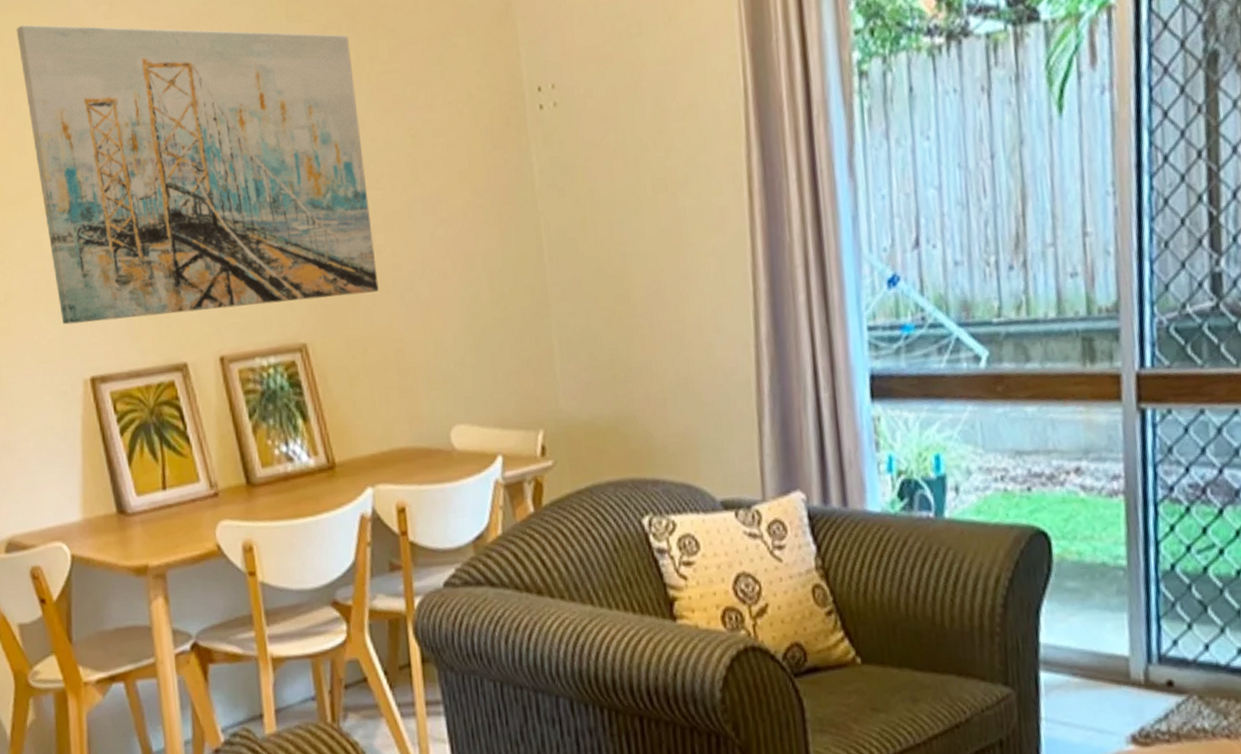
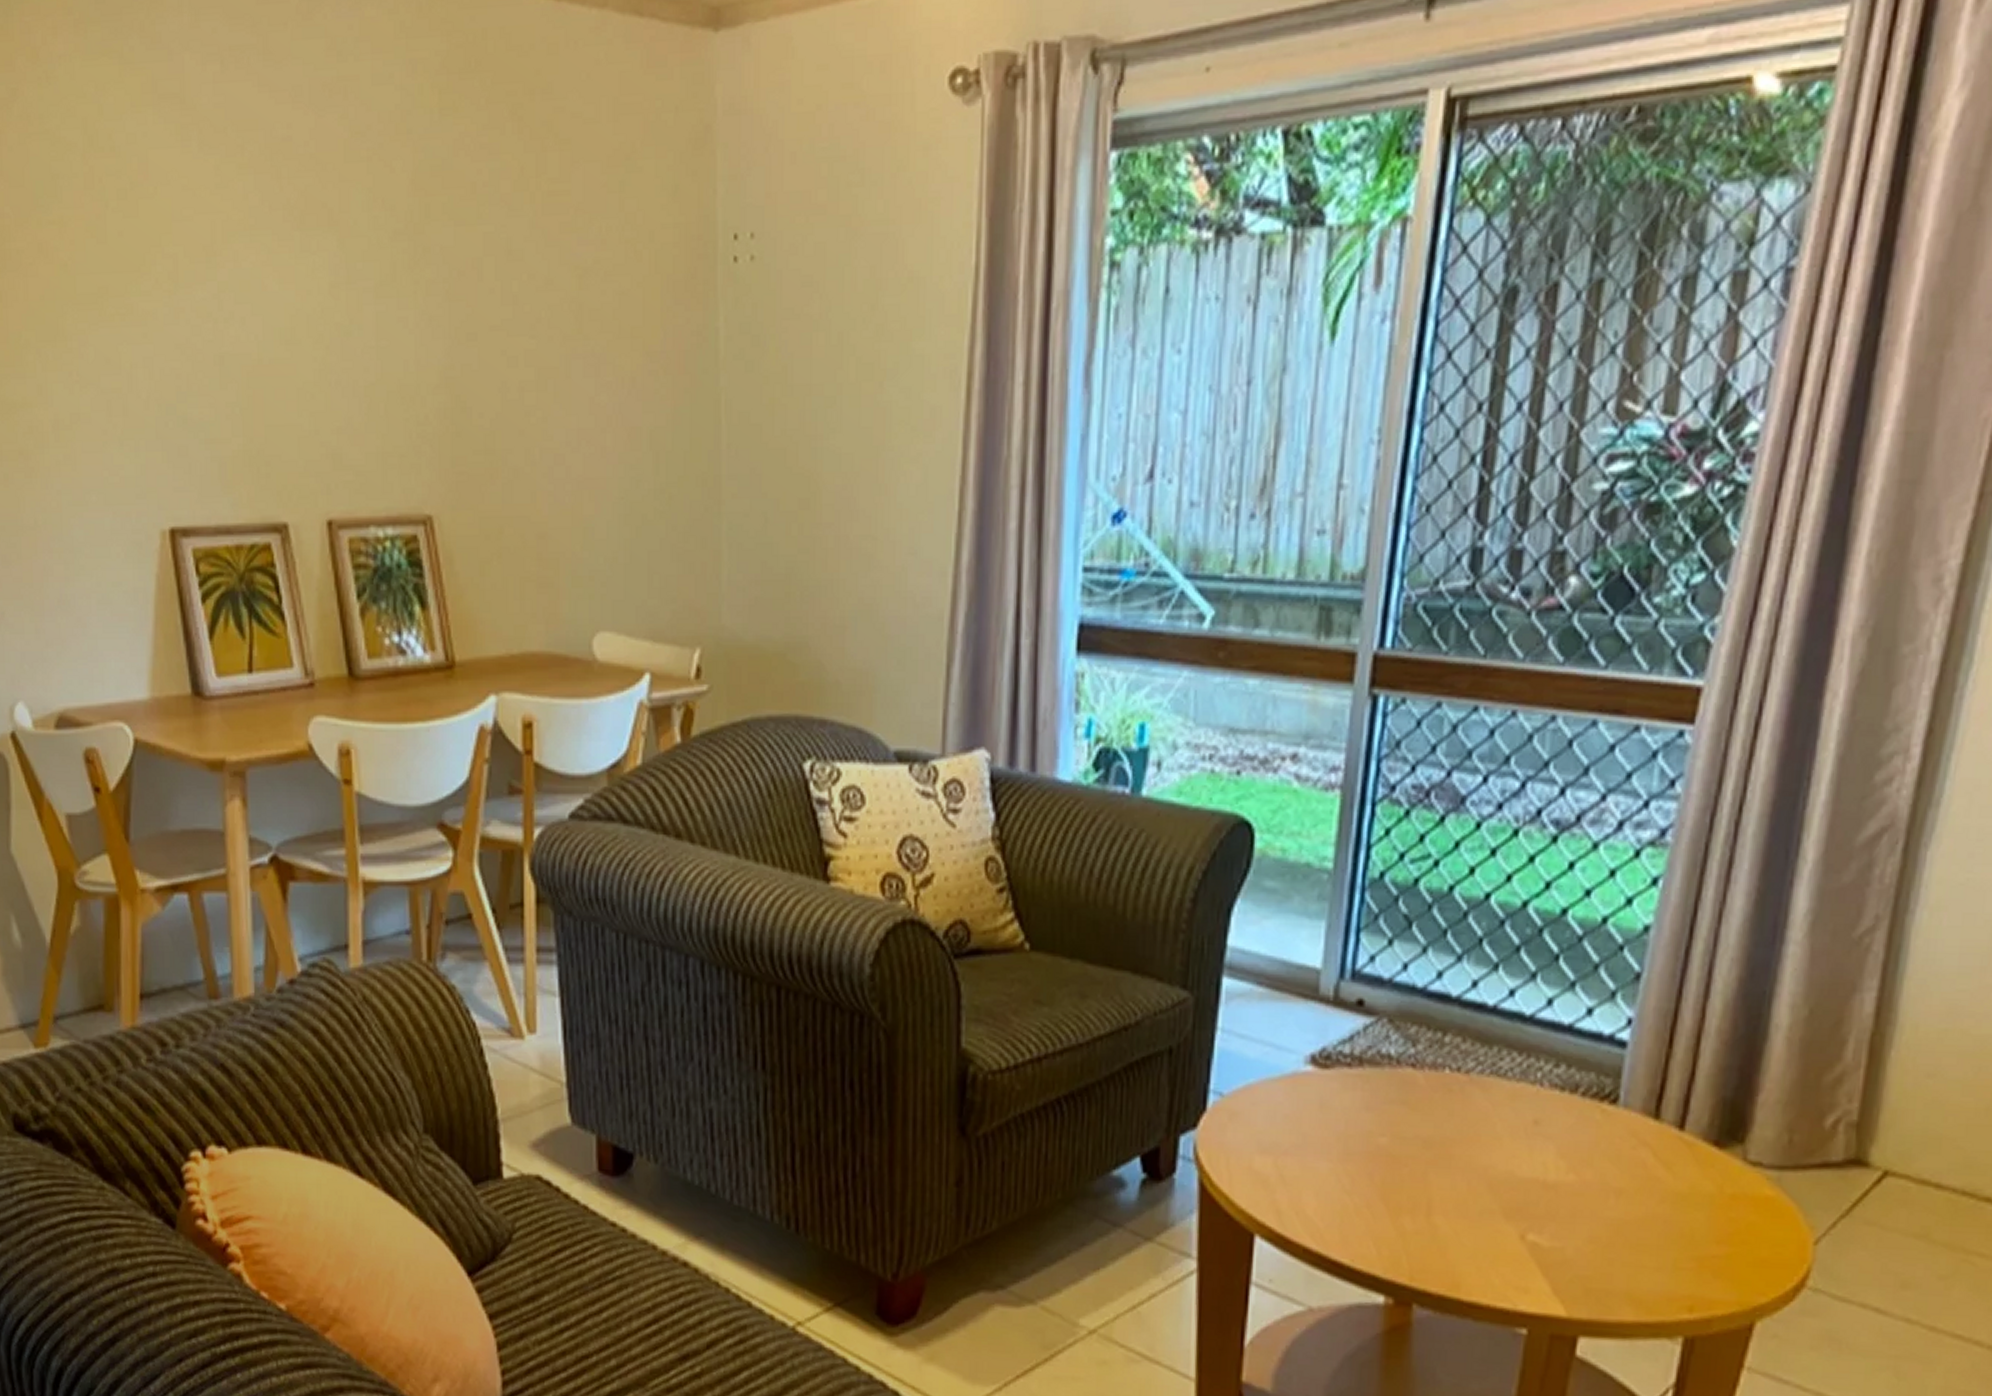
wall art: present [16,24,379,325] -> none [102,76,523,463]

